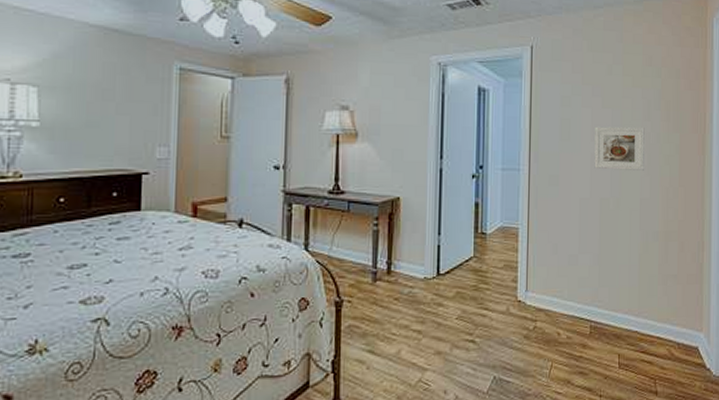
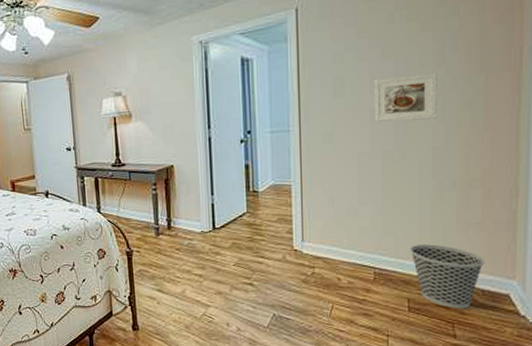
wastebasket: none [621,296,680,364] -> present [410,244,485,309]

